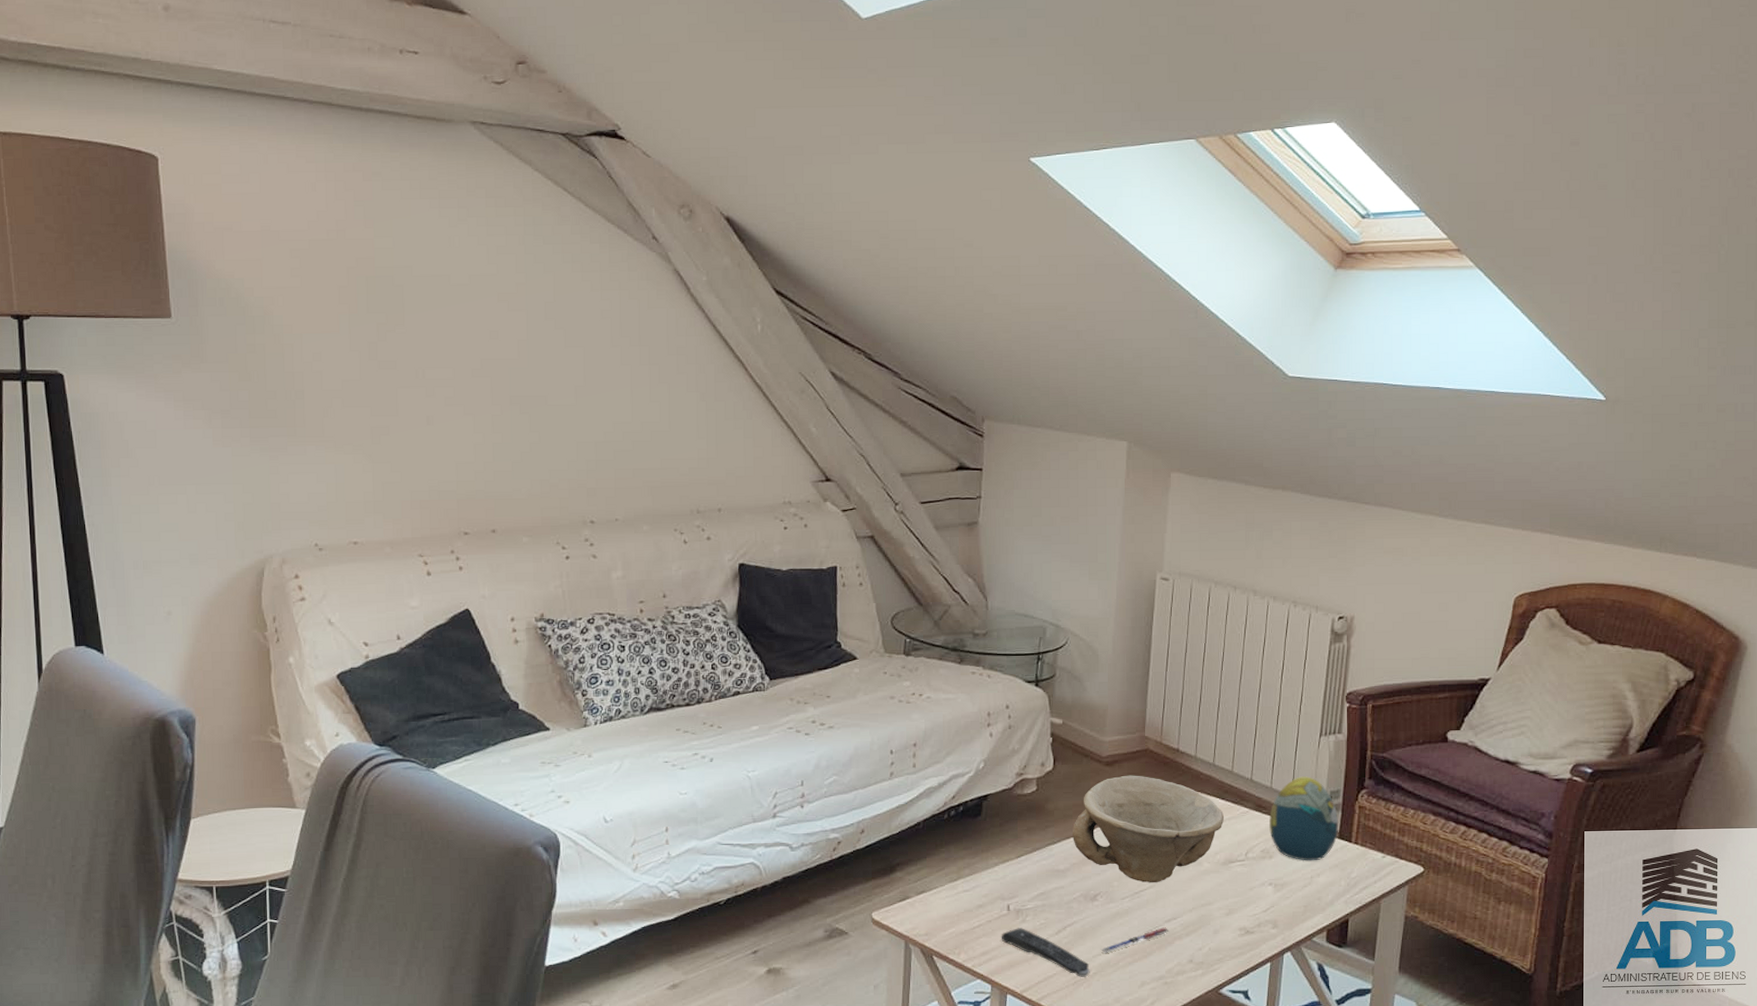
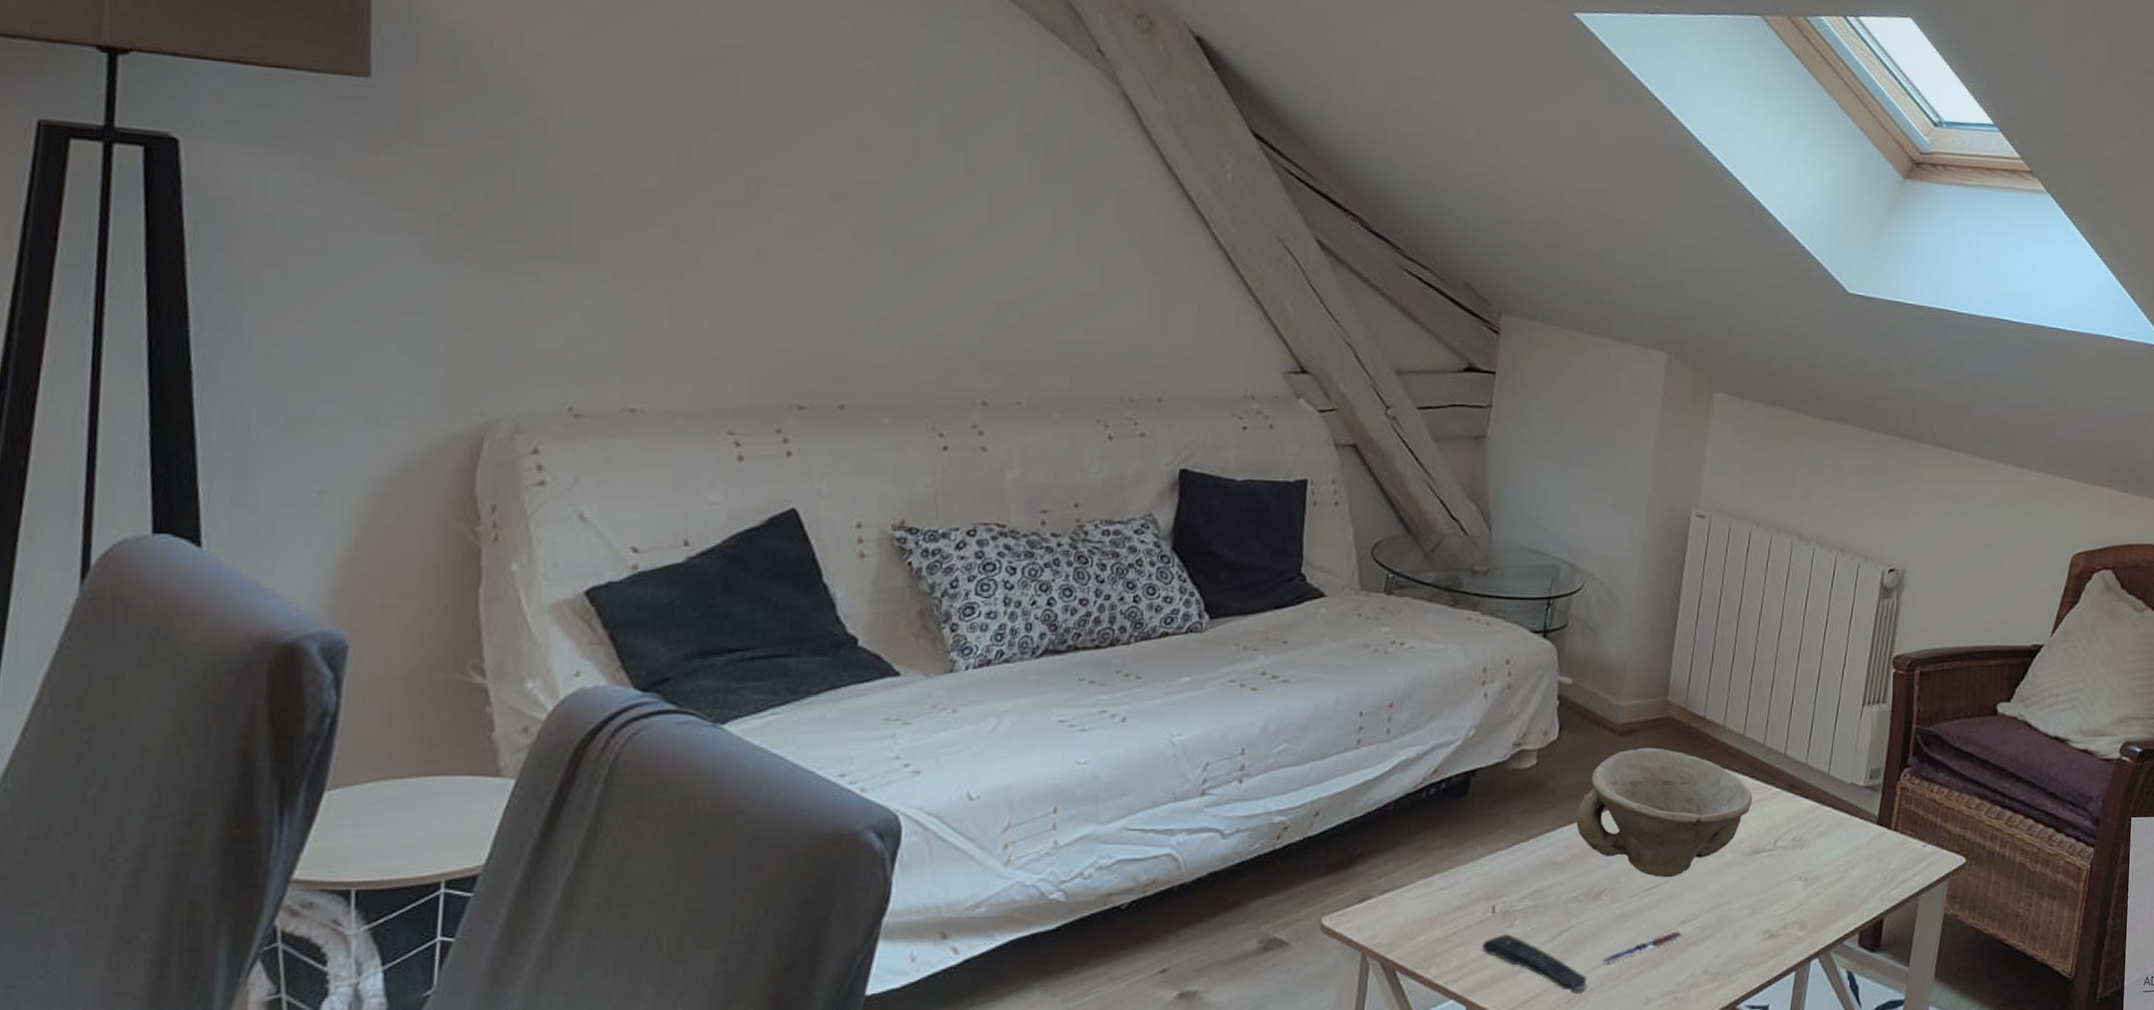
decorative egg: present [1269,776,1338,861] -> none [1802,752,1878,851]

